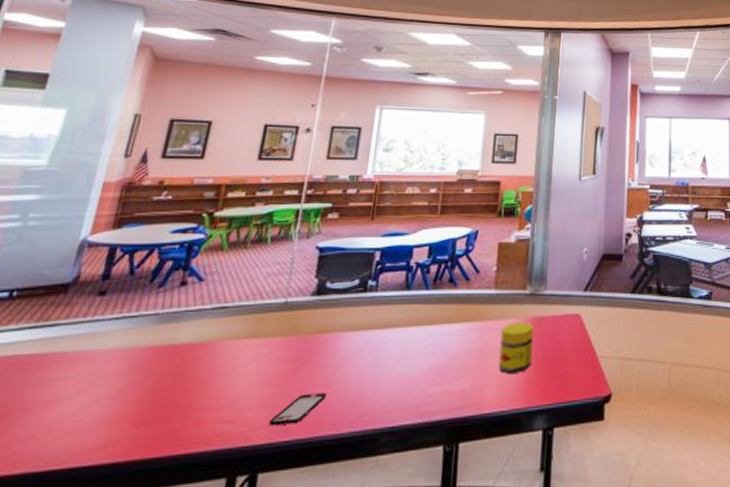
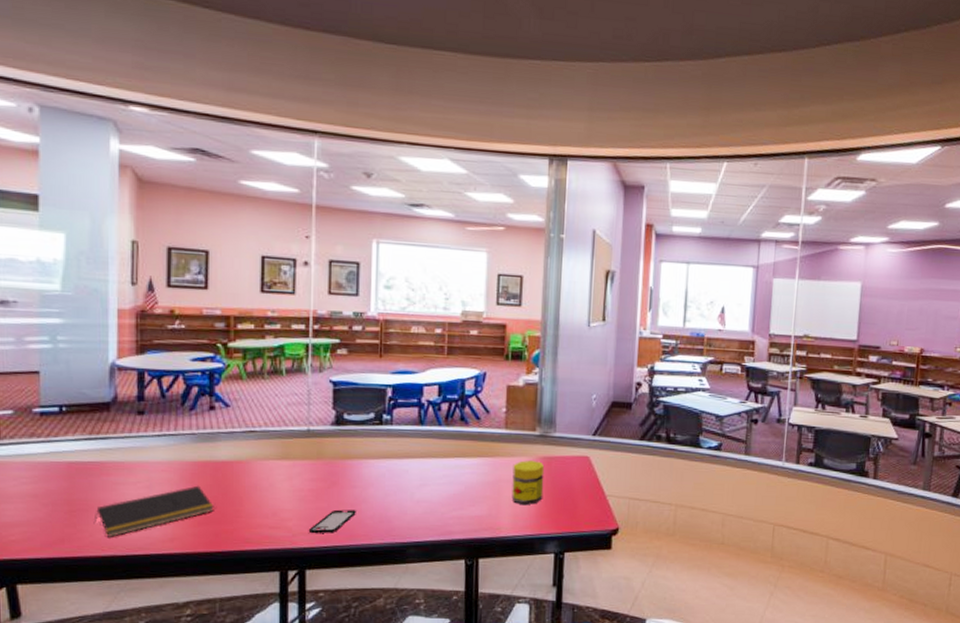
notepad: none [12,375,164,449] -> present [93,485,214,537]

